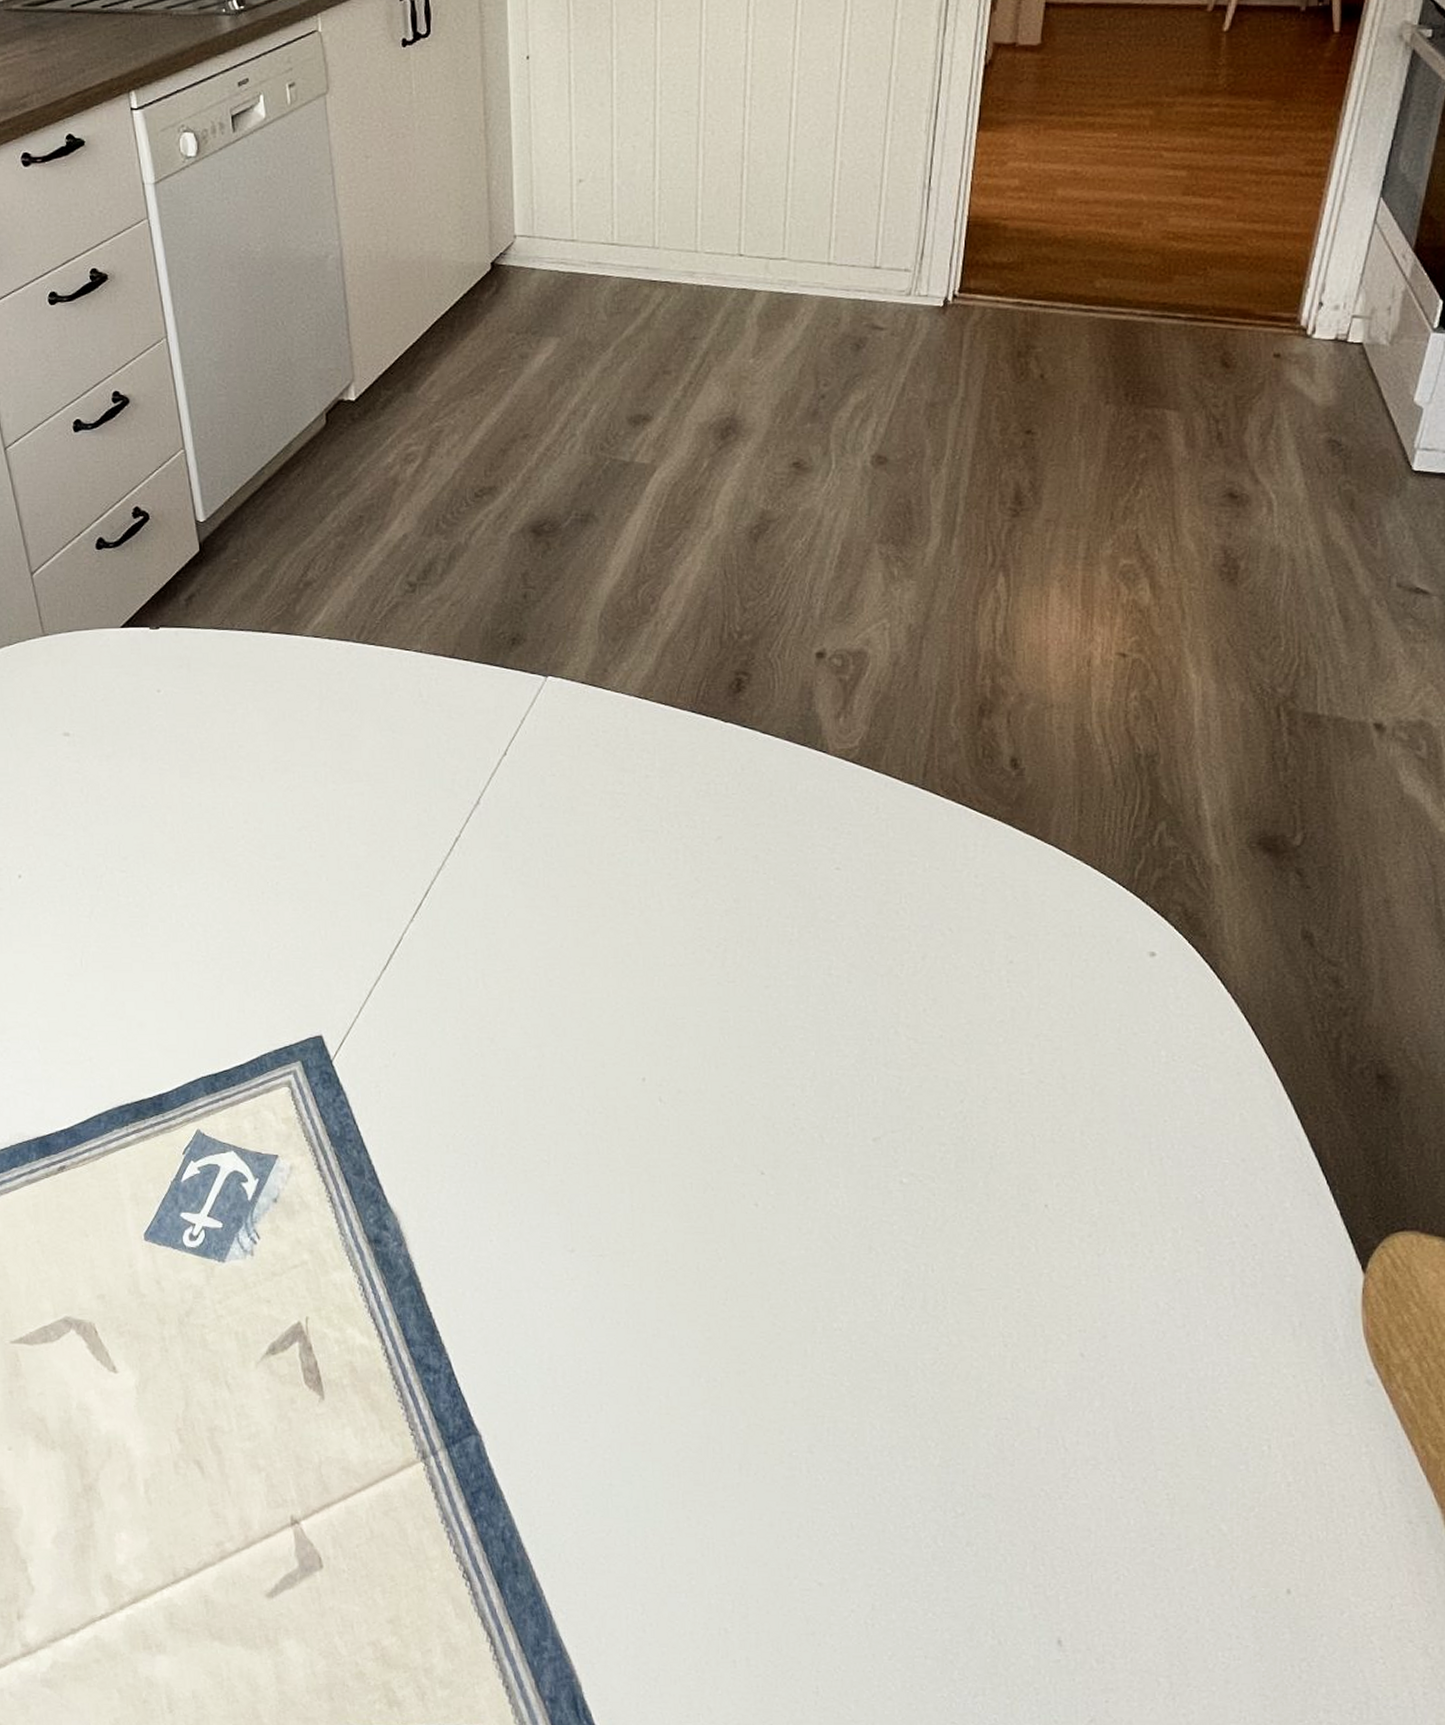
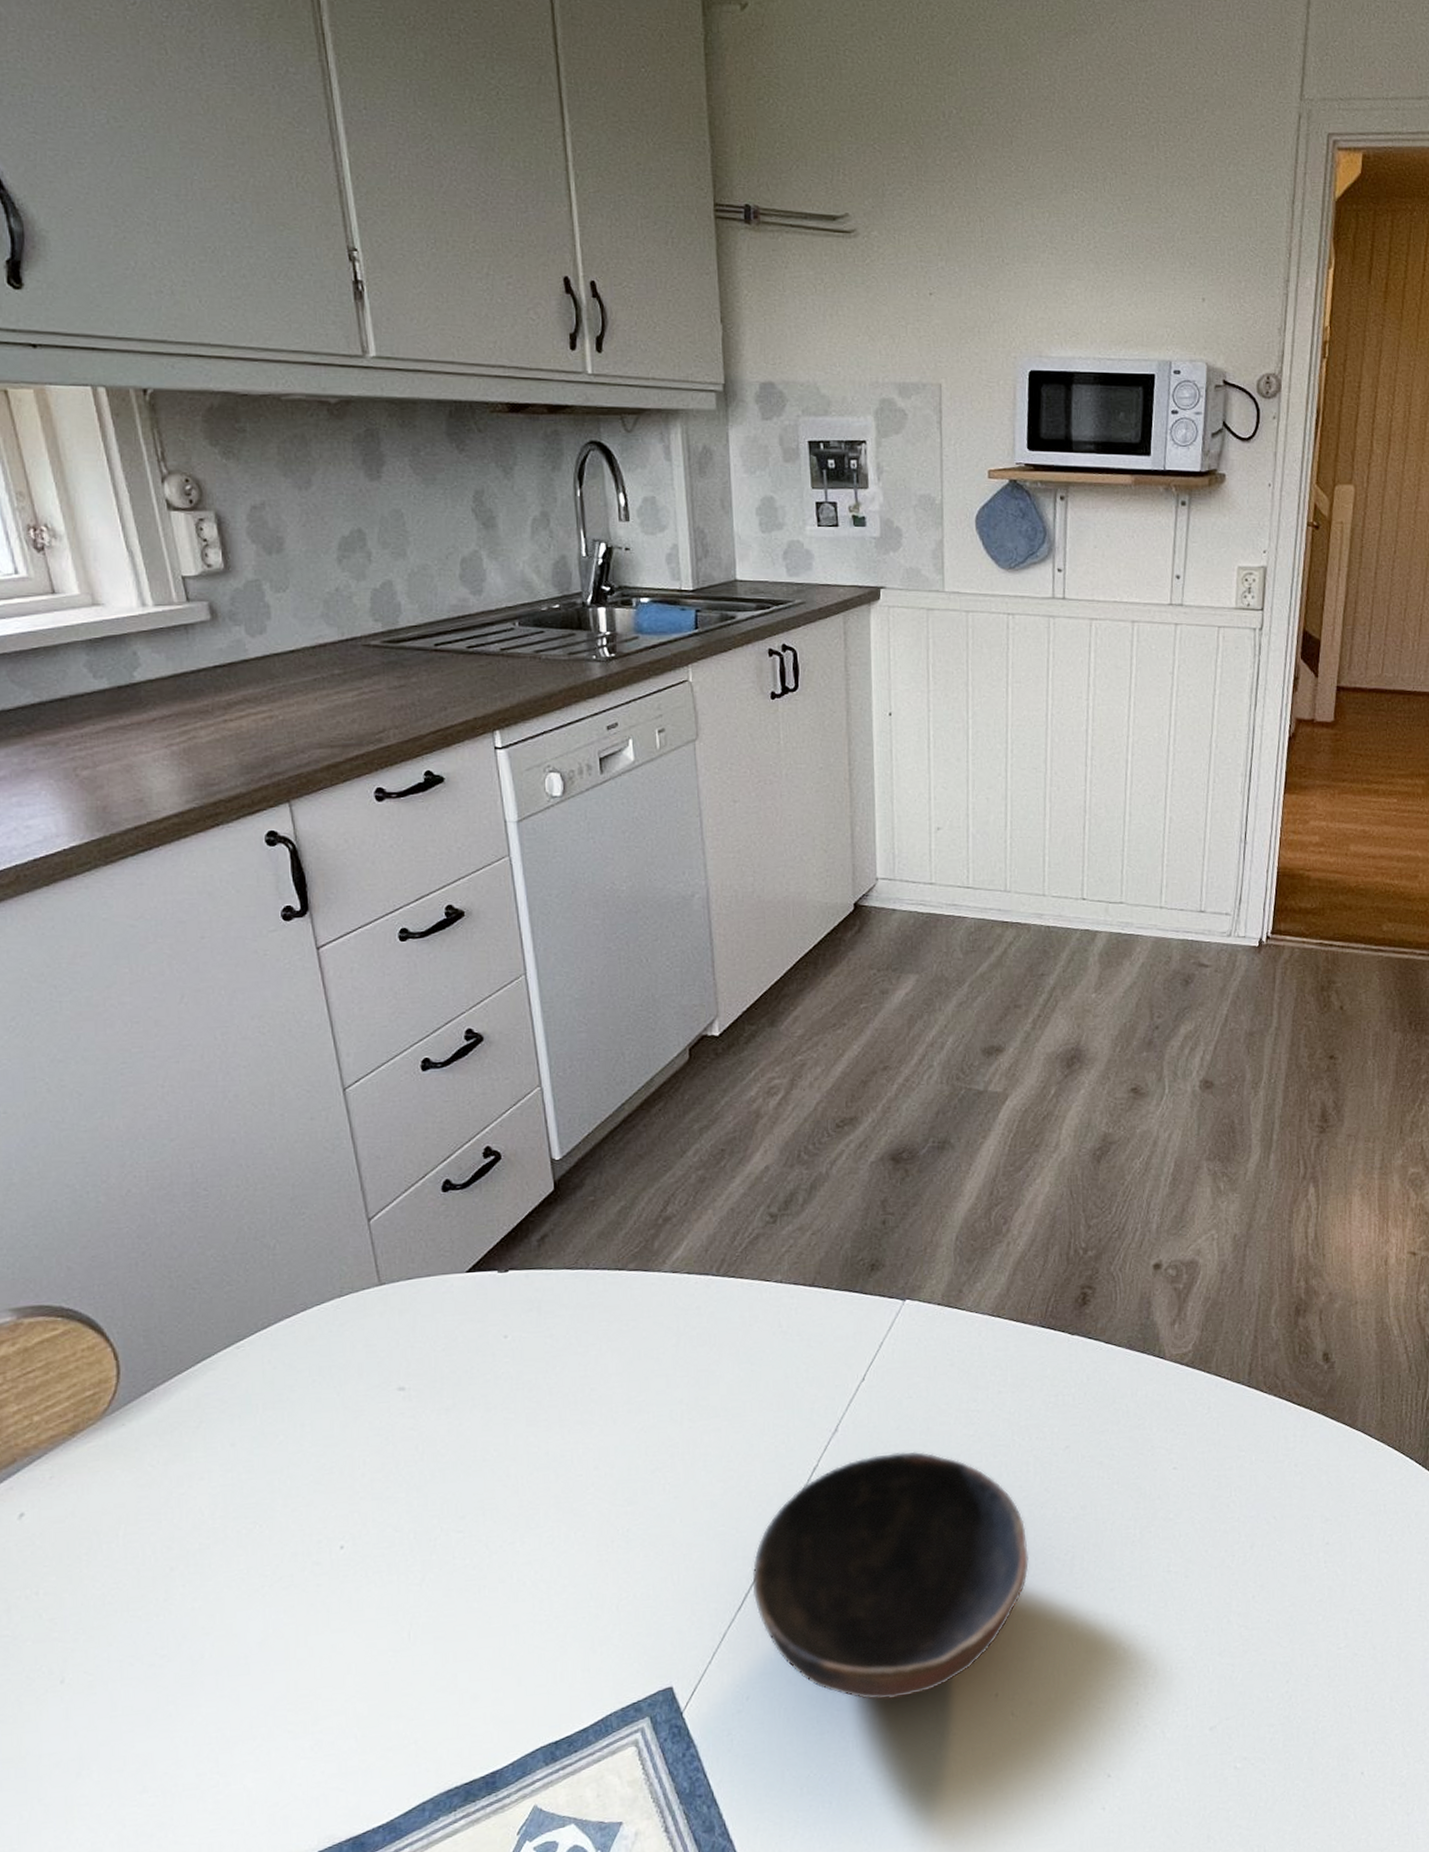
bowl: none [396,830,678,1072] -> present [752,1451,1029,1700]

